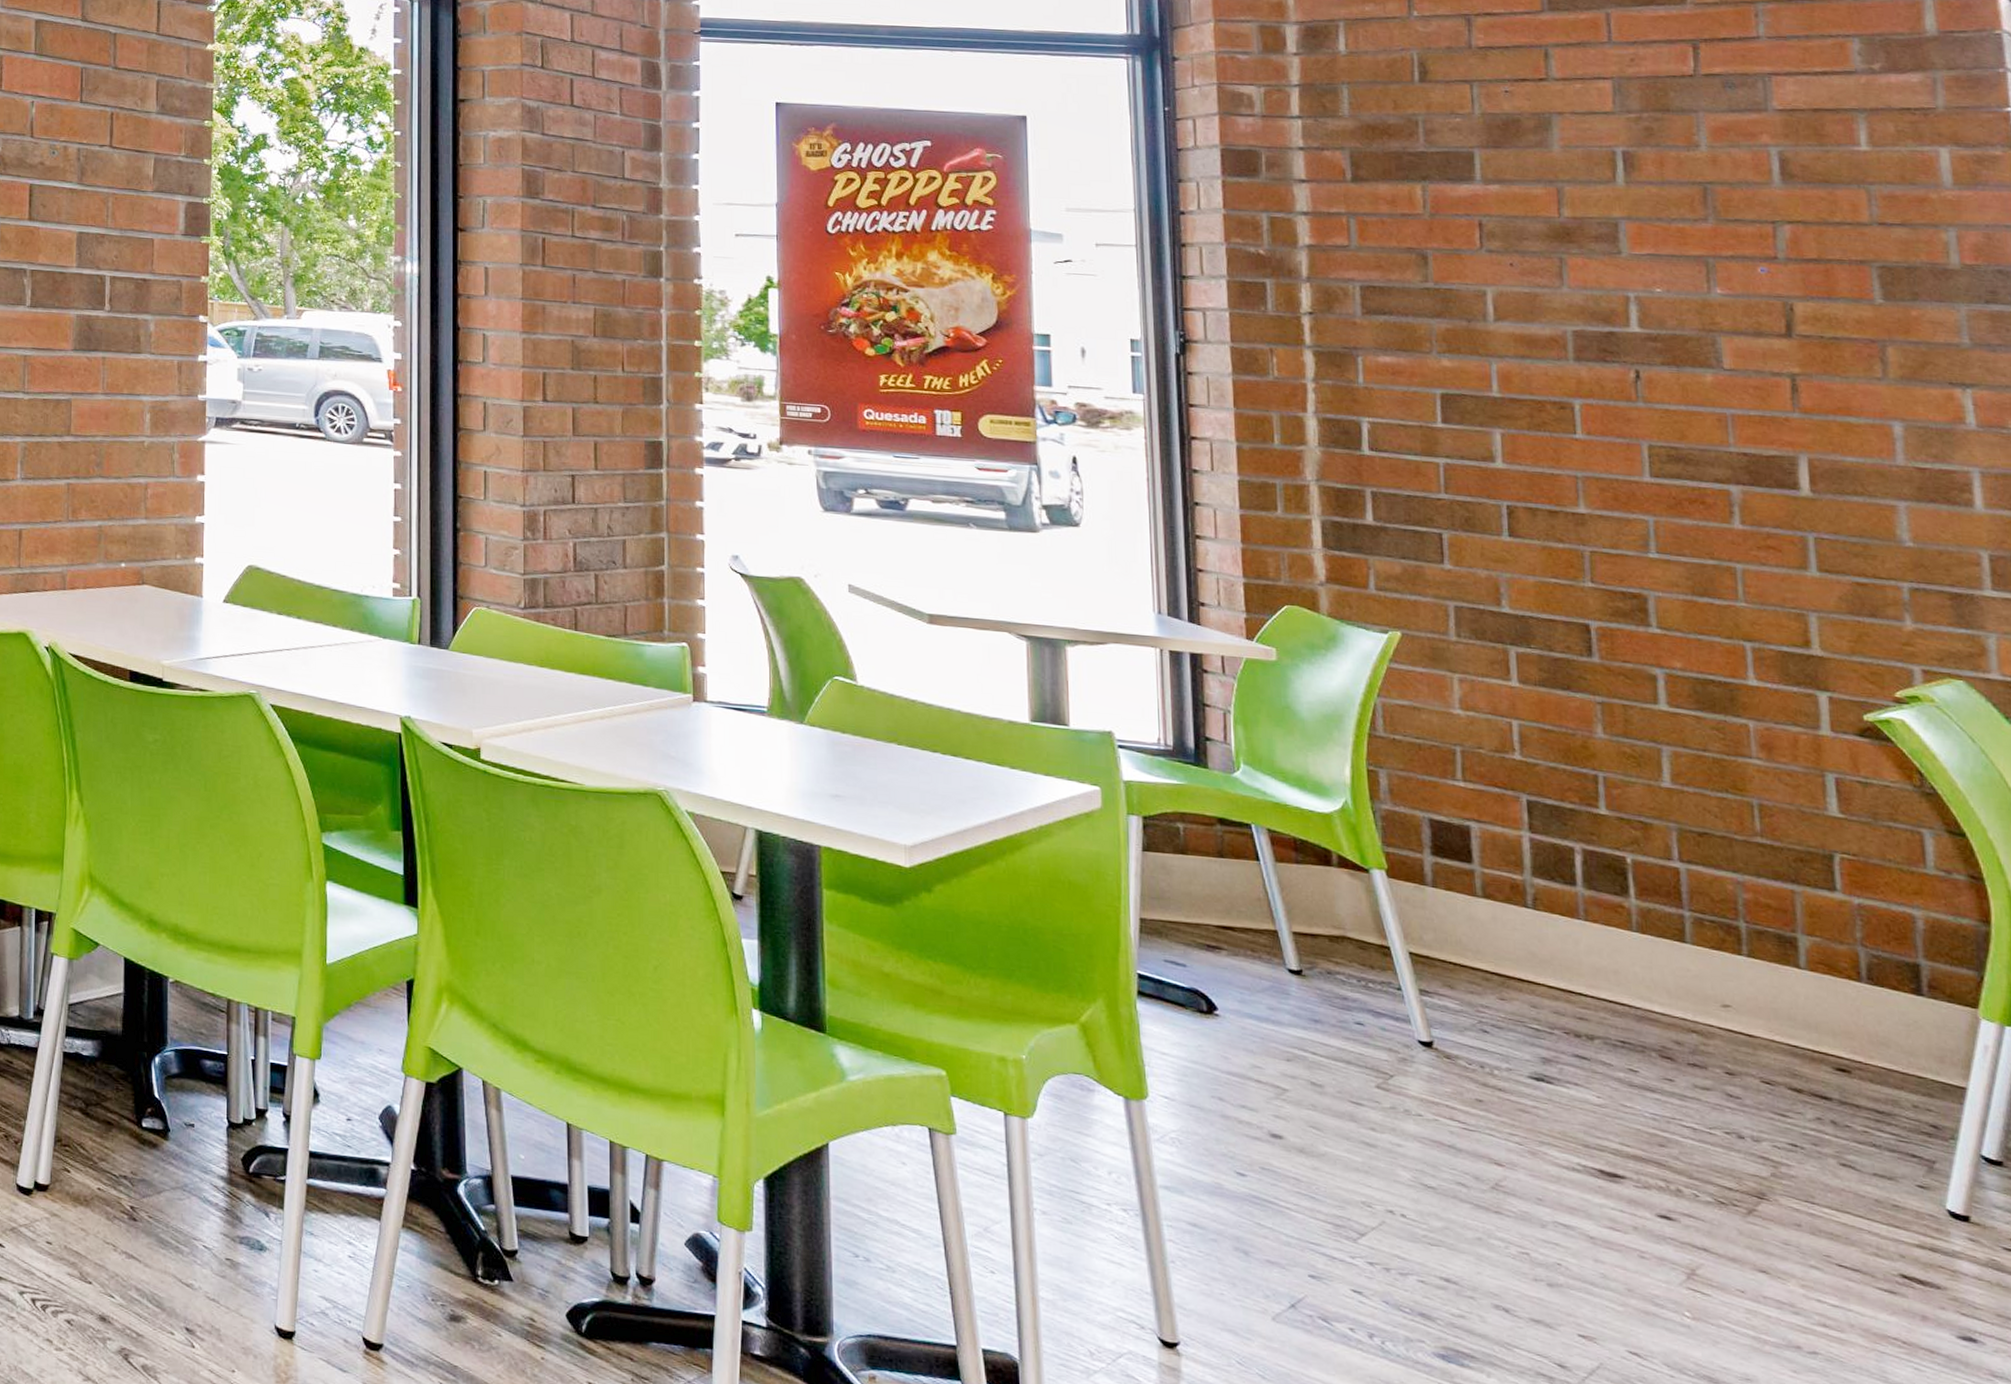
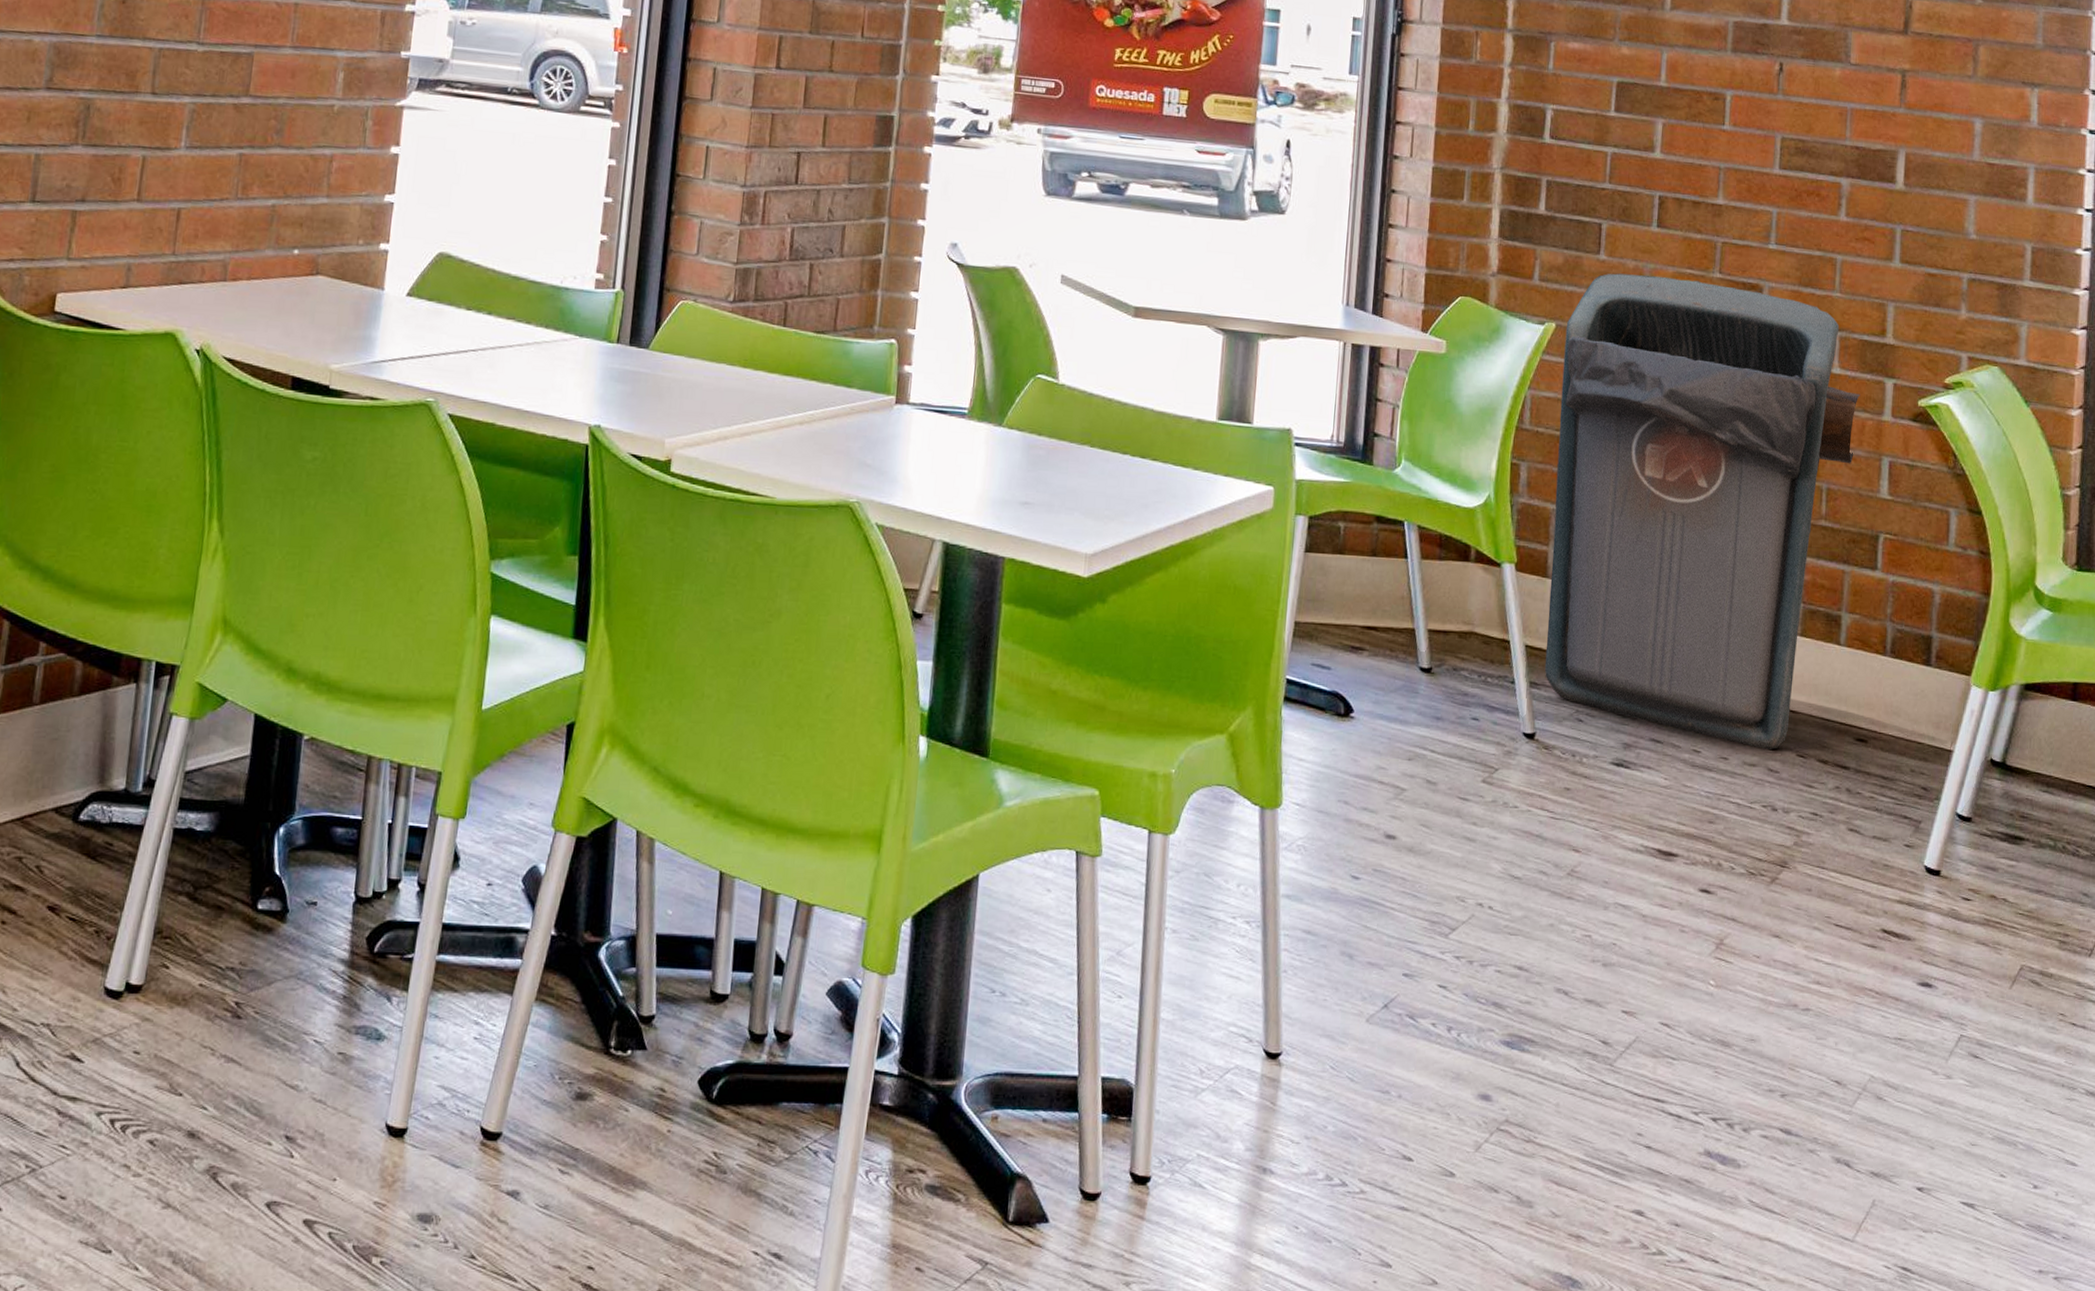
trash can: none [1413,582,1789,1075] -> present [1544,273,1861,751]

